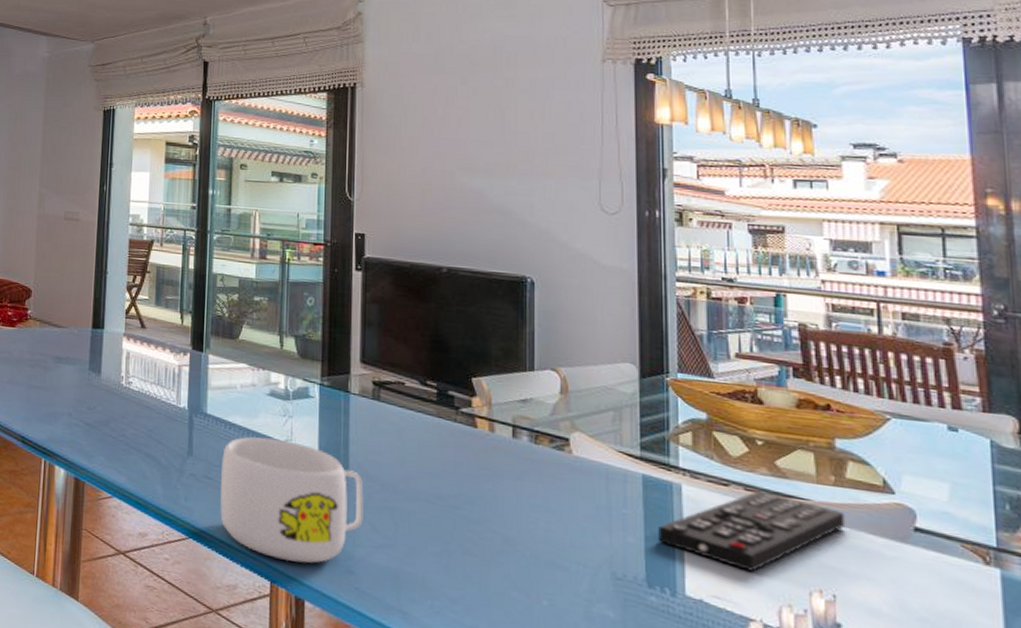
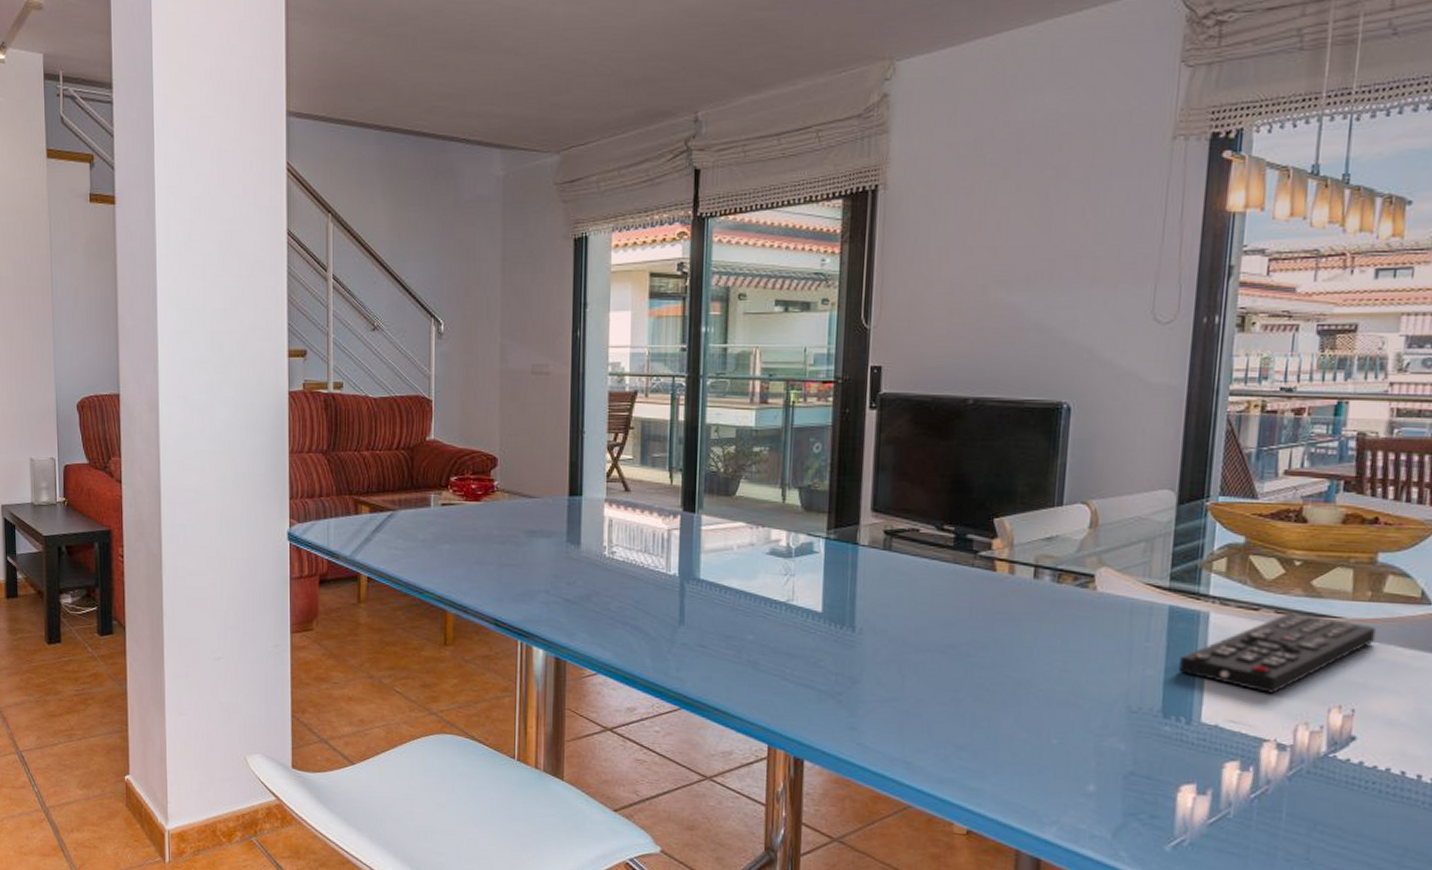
mug: present [219,437,364,563] -> none [713,599,870,724]

